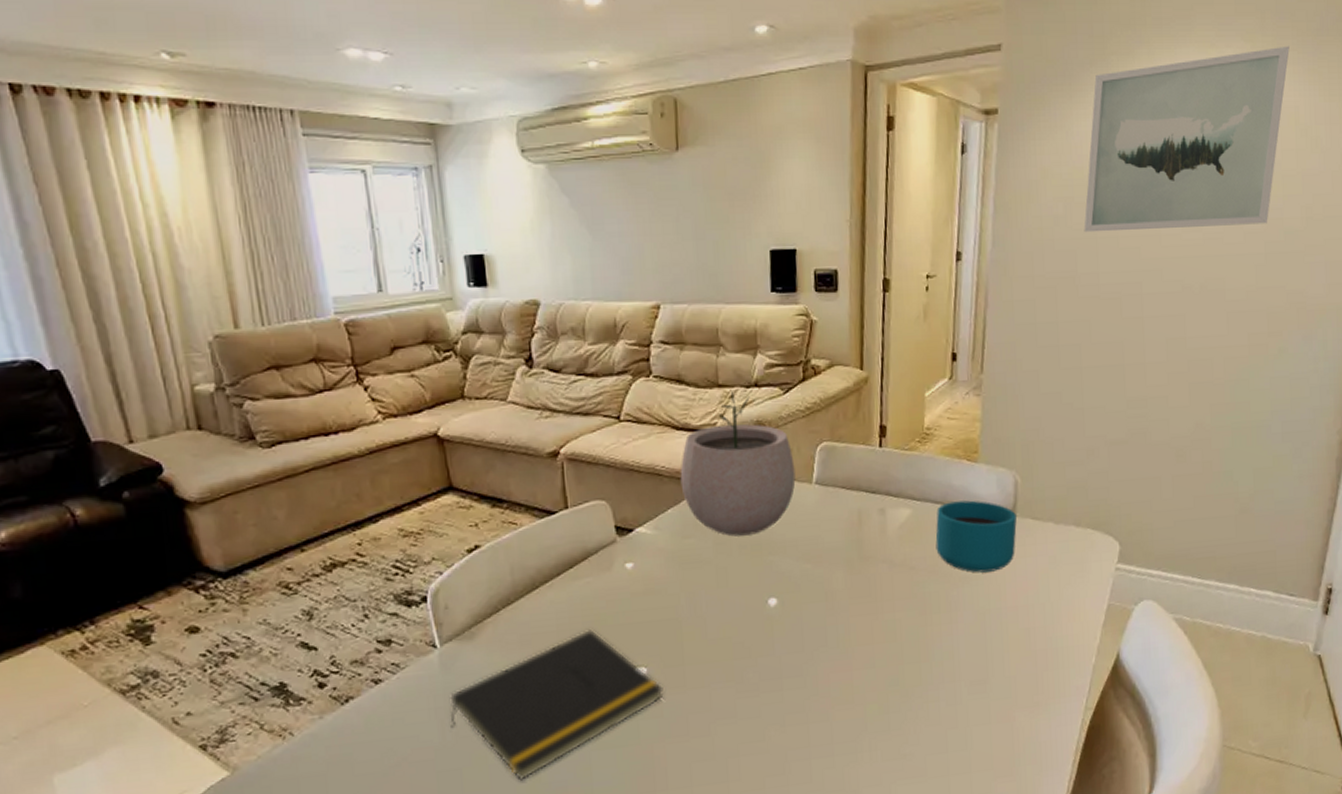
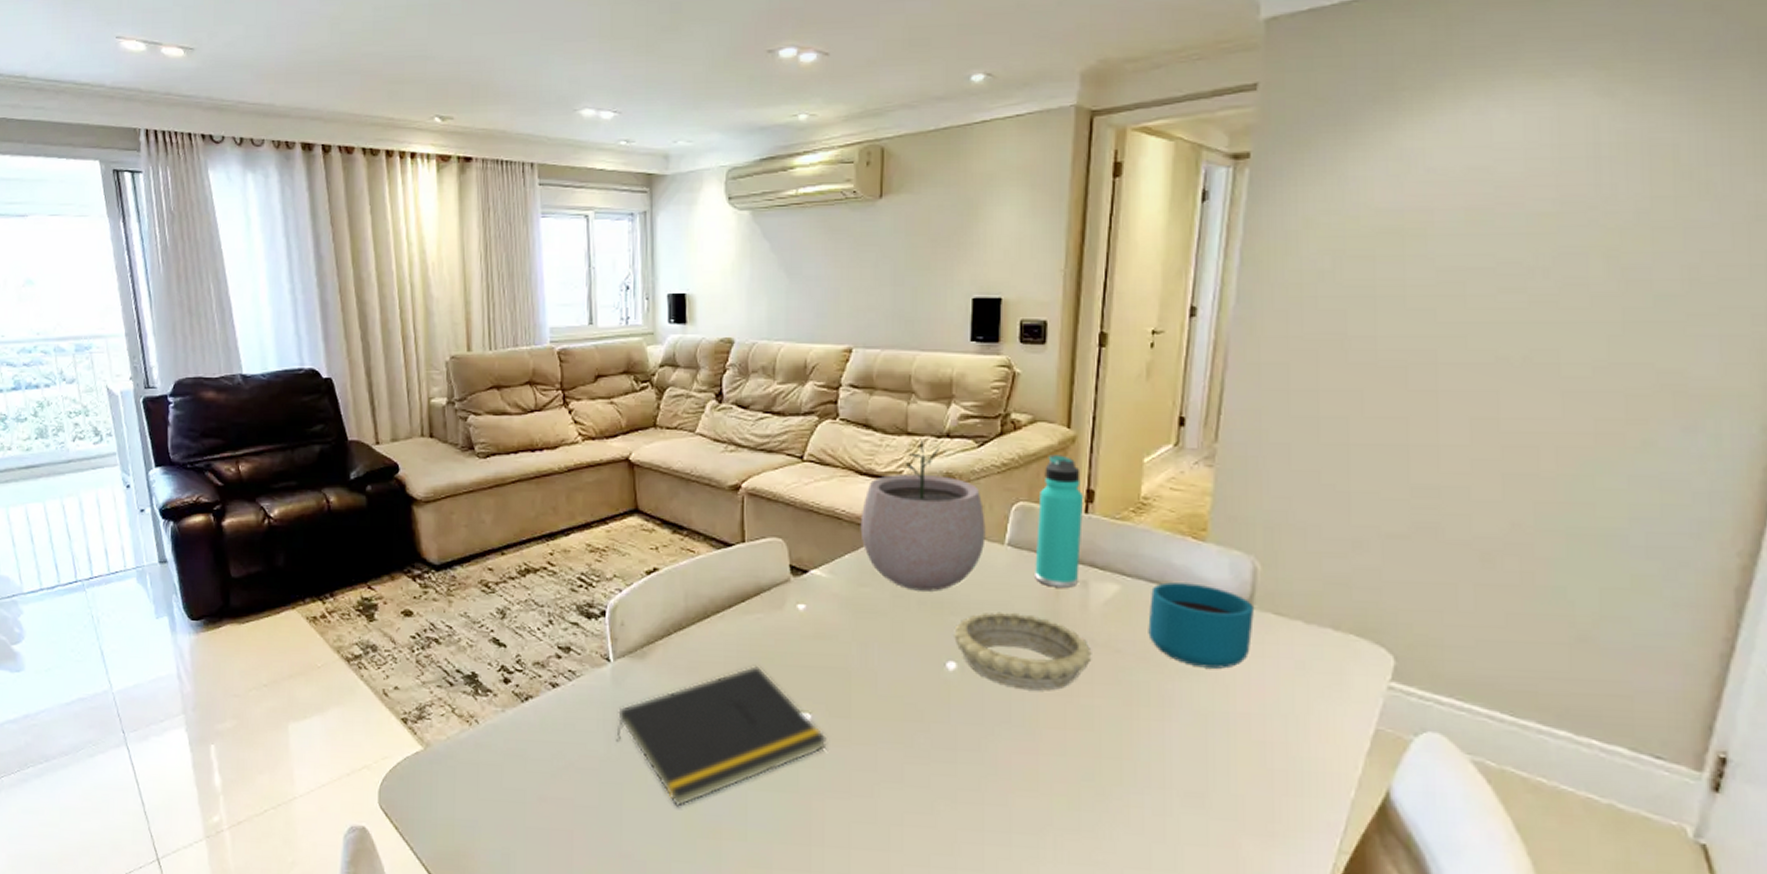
decorative bowl: none [773,545,892,615] -> present [954,611,1092,691]
thermos bottle: none [839,395,878,518] -> present [1035,454,1084,588]
wall art: present [1084,46,1290,233] -> none [1358,72,1666,290]

